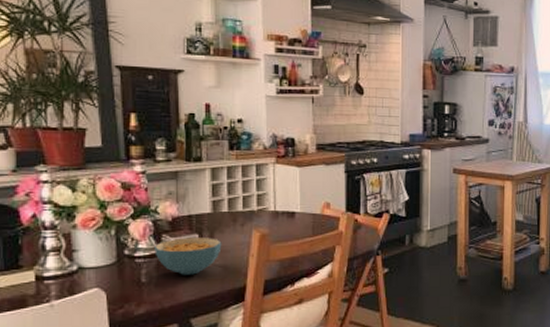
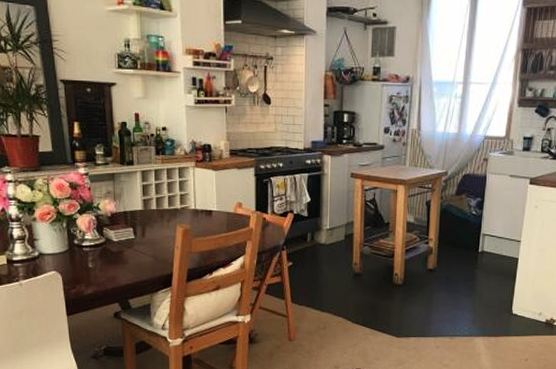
cereal bowl: present [155,238,222,275] -> none [98,231,152,263]

